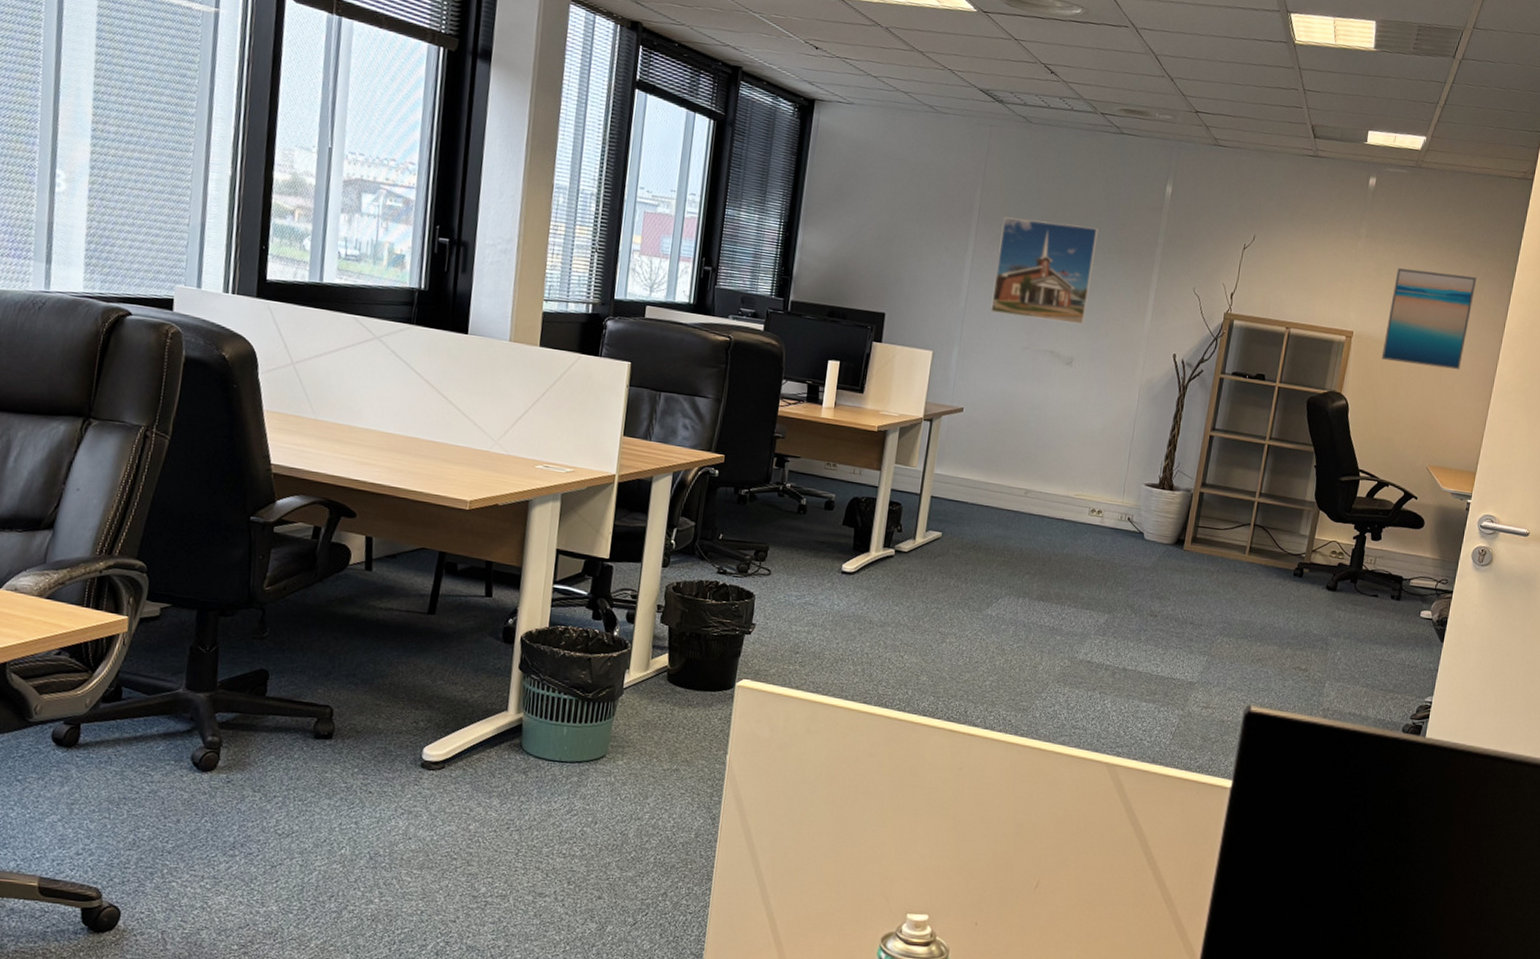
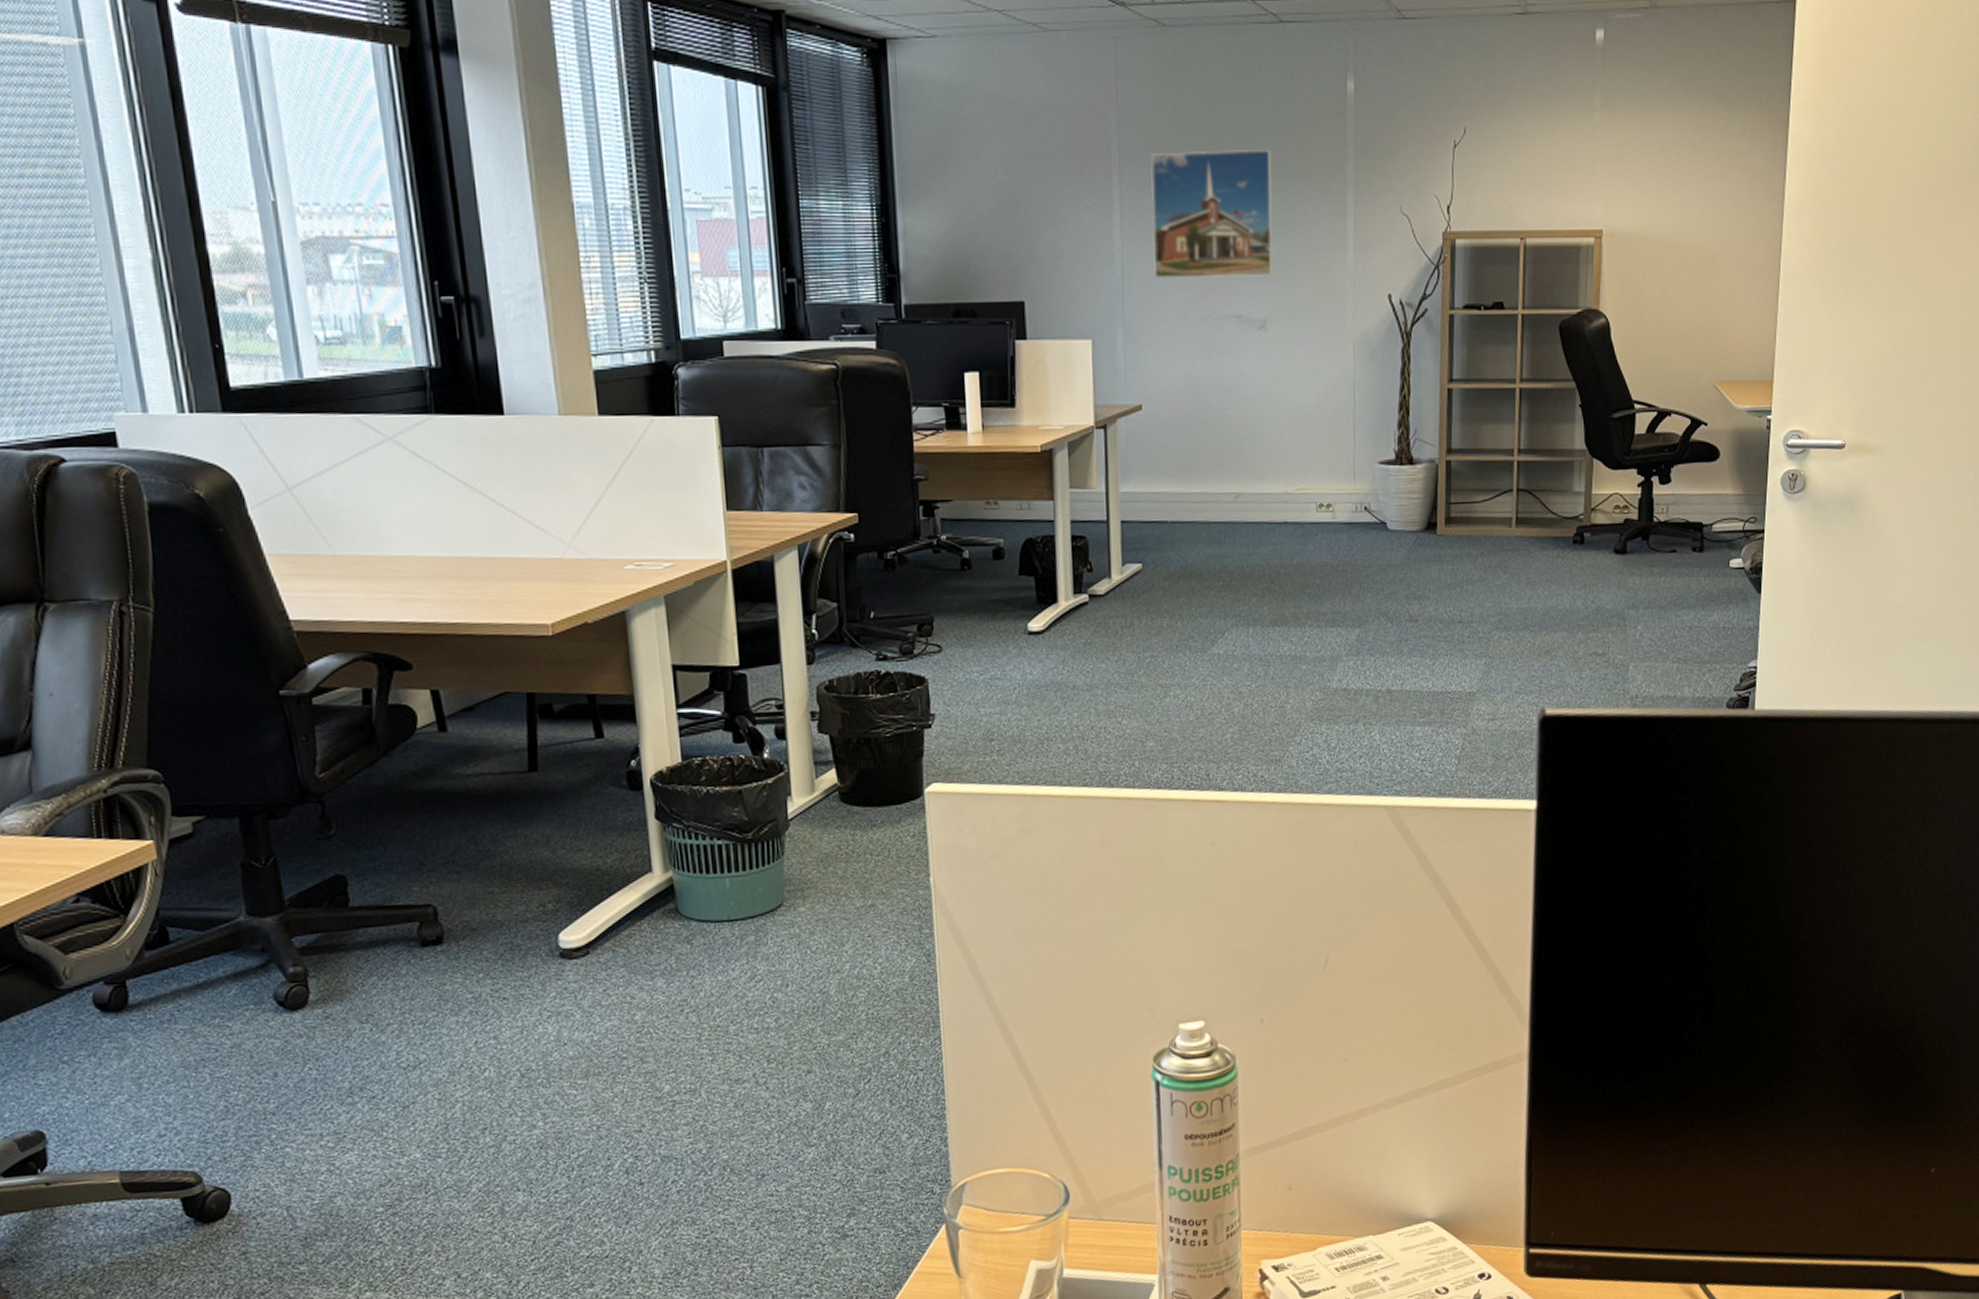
wall art: present [1381,268,1477,370] -> none [1640,136,1744,260]

